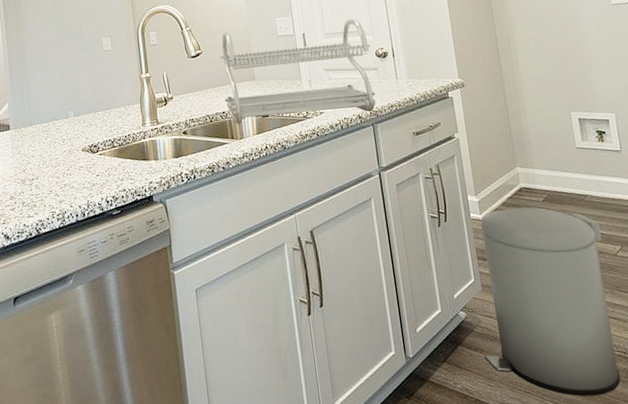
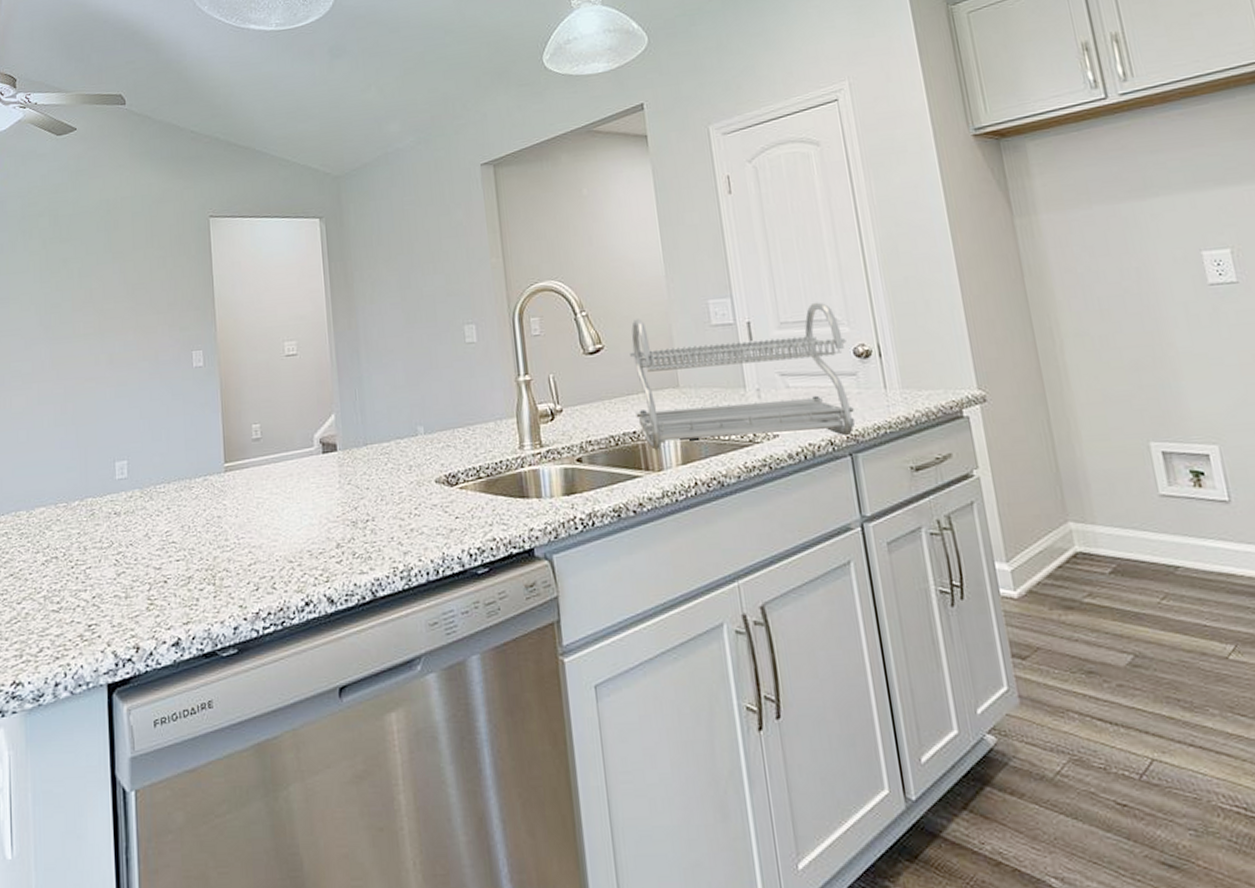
pedal bin: present [480,207,620,397] -> none [1014,581,1240,873]

